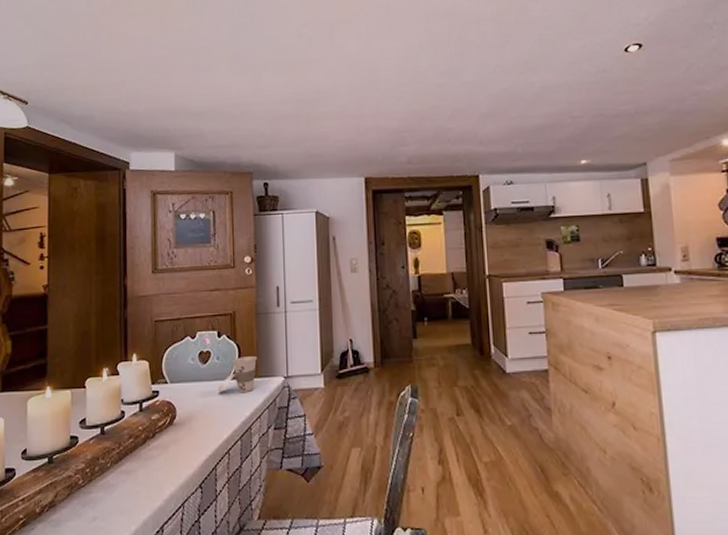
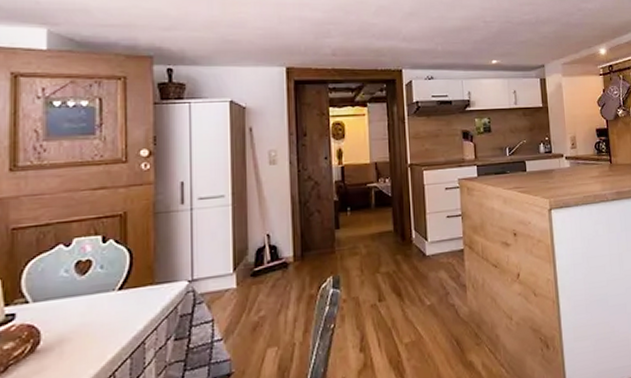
cup: present [217,356,258,394] -> none [100,261,155,308]

